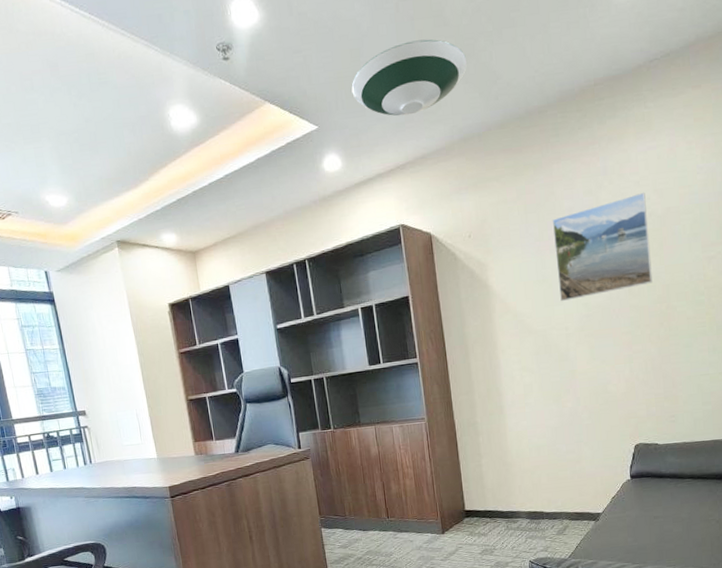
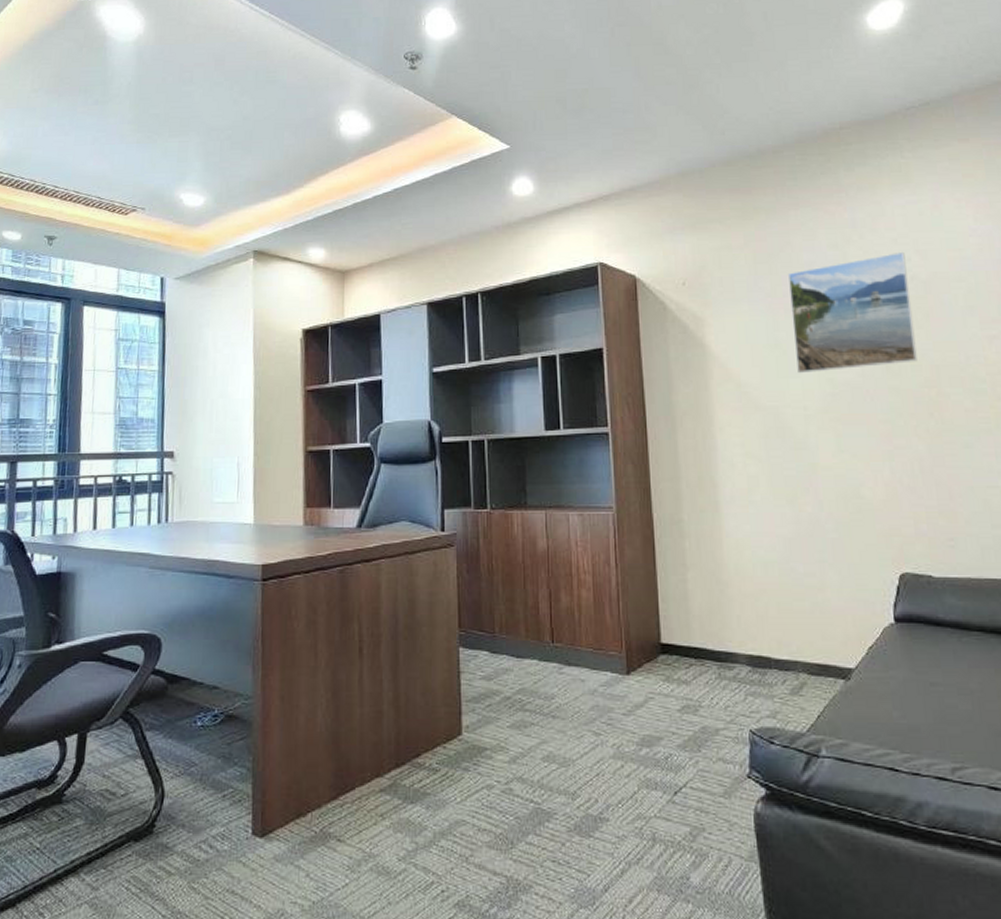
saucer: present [351,39,468,116] -> none [553,66,690,143]

